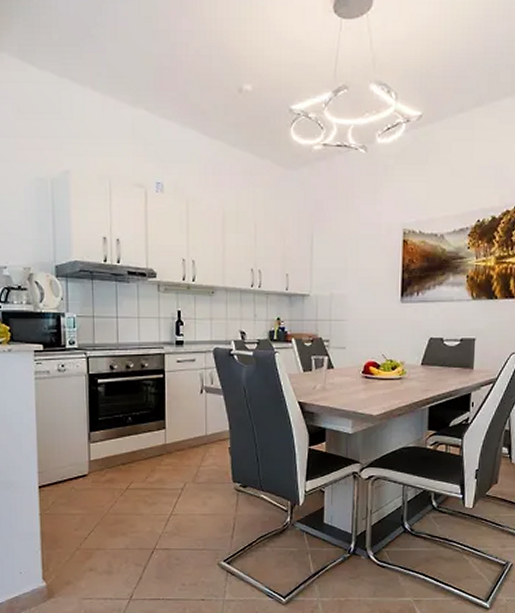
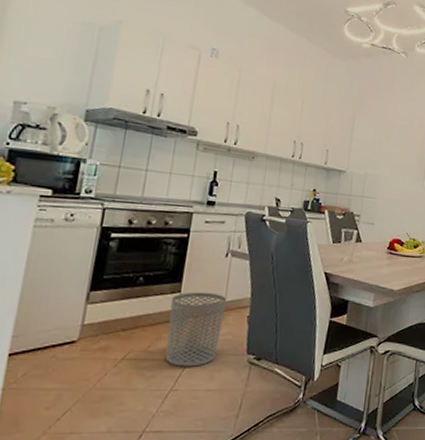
waste bin: none [159,427,207,494] -> present [165,291,226,367]

